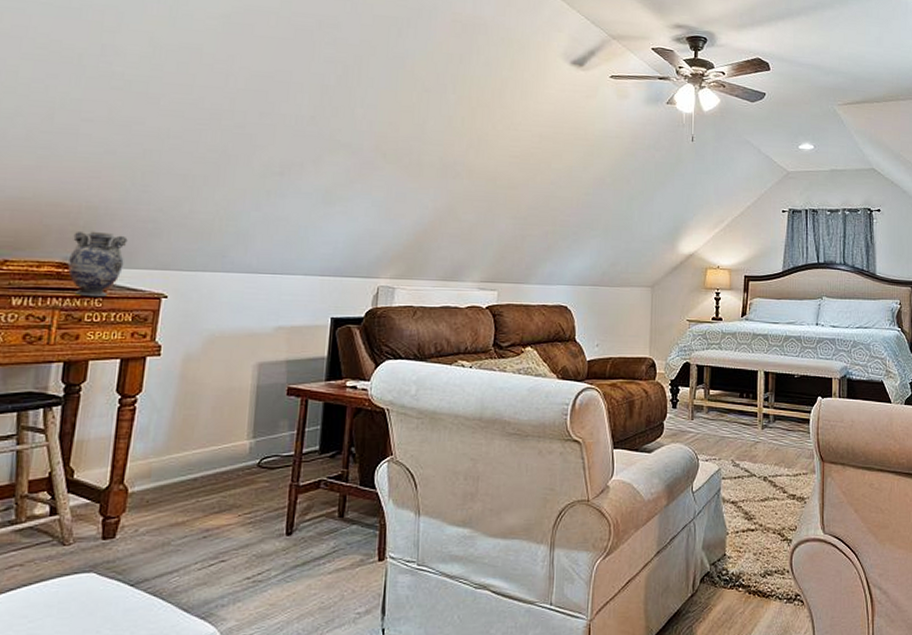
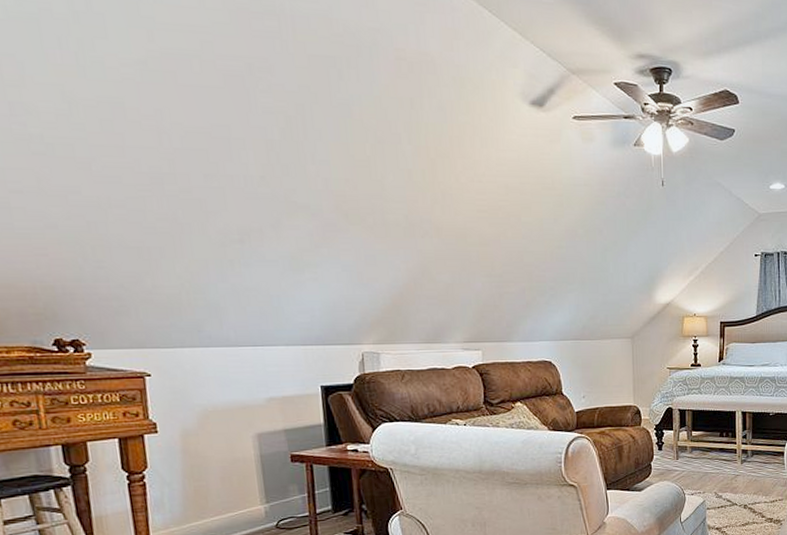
decorative vase: present [67,231,128,298] -> none [35,312,98,380]

